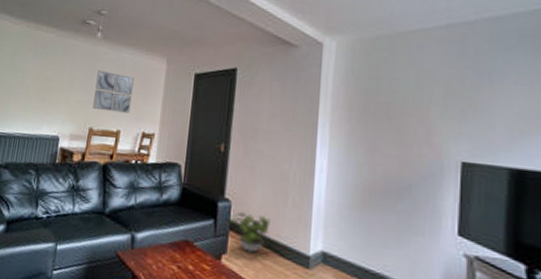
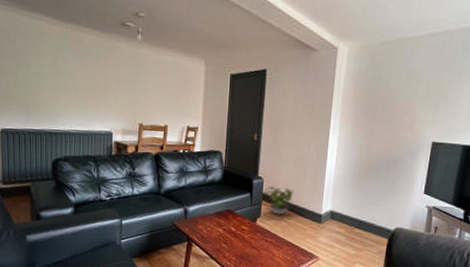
wall art: present [93,70,134,113] -> none [140,71,176,110]

